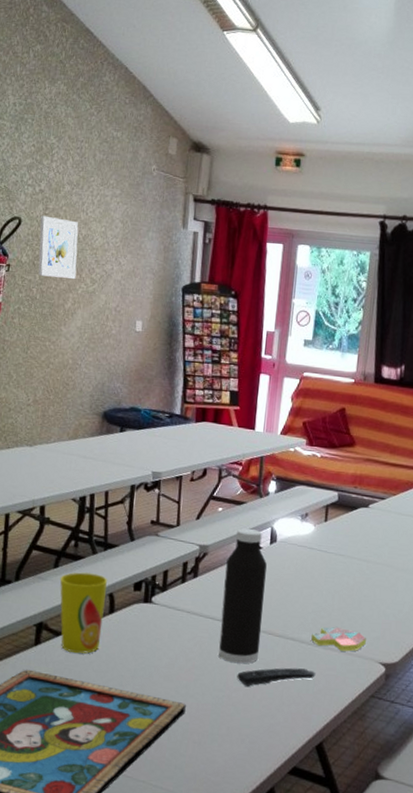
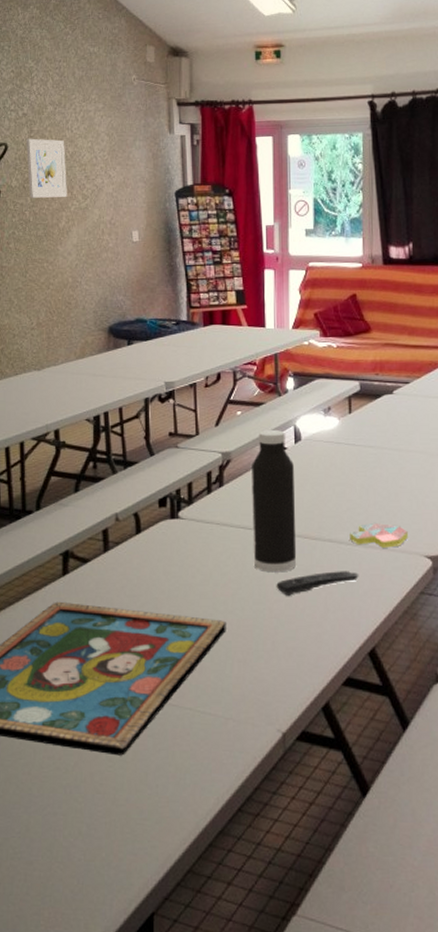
cup: present [60,572,108,654] -> none [81,494,131,580]

